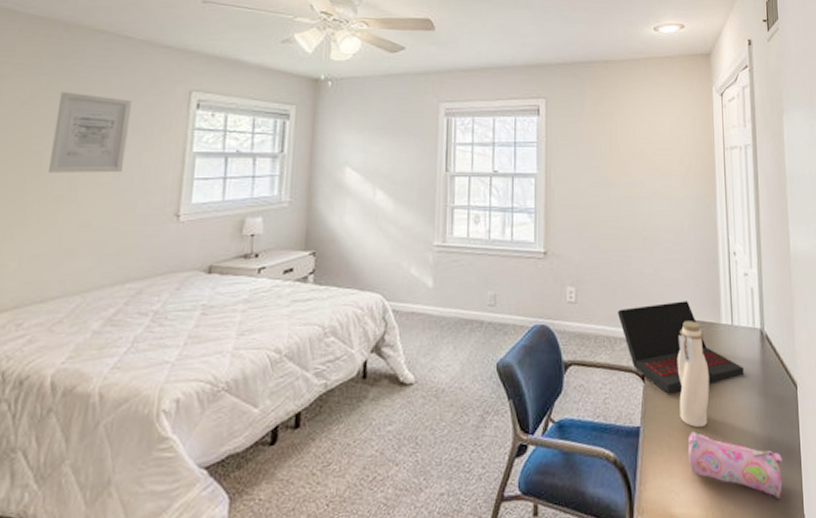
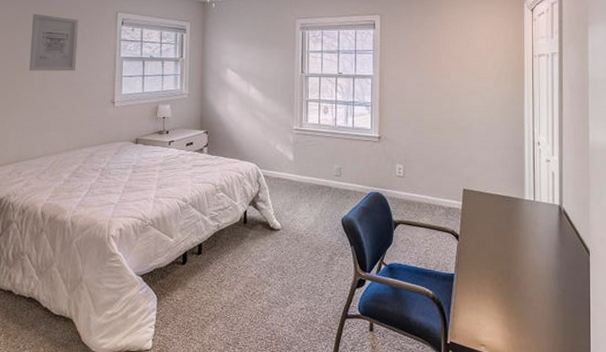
laptop: present [617,301,744,394] -> none [437,180,543,251]
water bottle: present [677,321,710,428] -> none [486,196,513,279]
pencil case: present [687,431,782,499] -> none [493,281,574,338]

